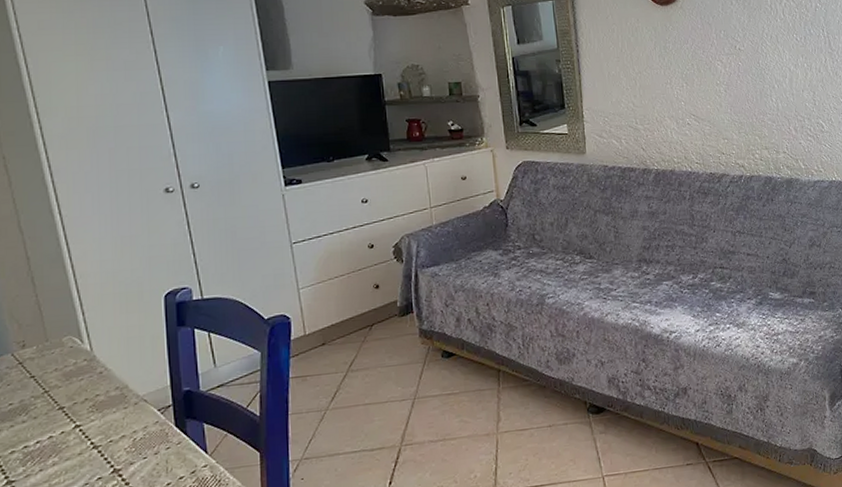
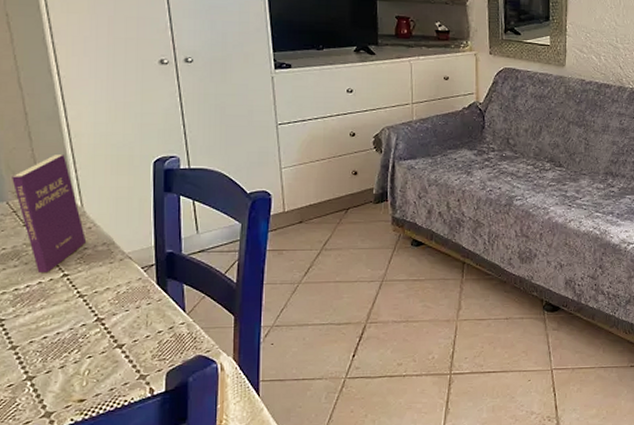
book: none [16,296,98,427] -> present [12,153,87,274]

